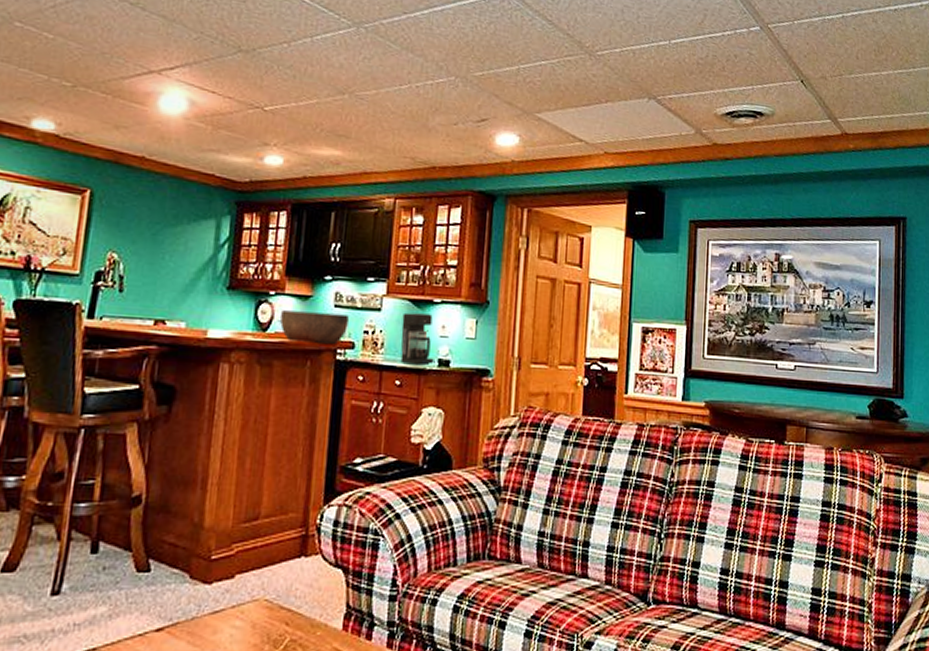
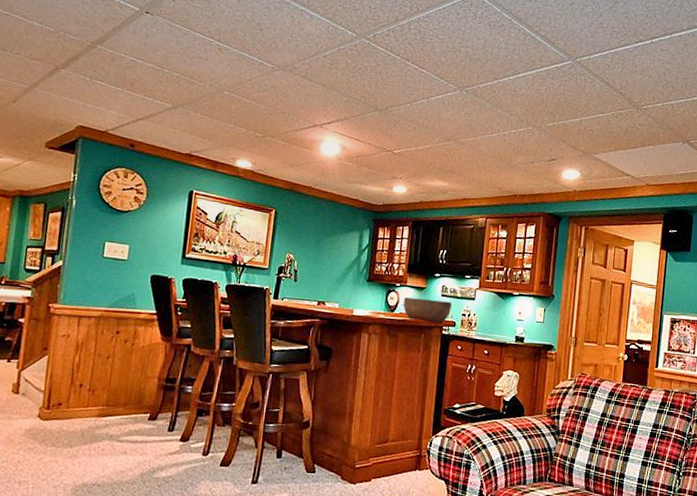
coffee maker: present [400,312,434,365] -> none [488,301,513,340]

